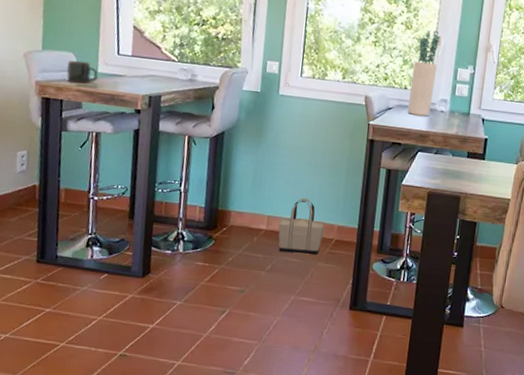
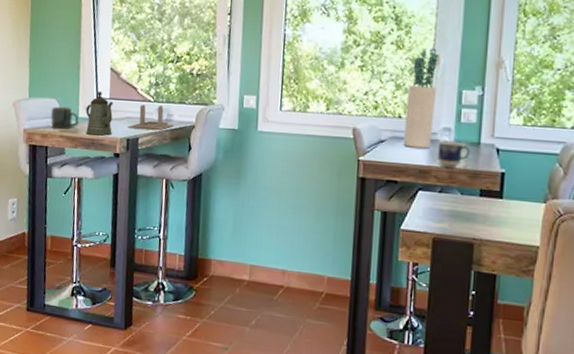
coffee pot: none [105,47,136,92] -> present [85,90,114,136]
napkin holder: none [149,63,198,89] -> present [127,104,174,130]
shopping bag: present [278,197,325,255] -> none [262,245,313,310]
cup: none [434,109,461,134] -> present [437,140,470,169]

